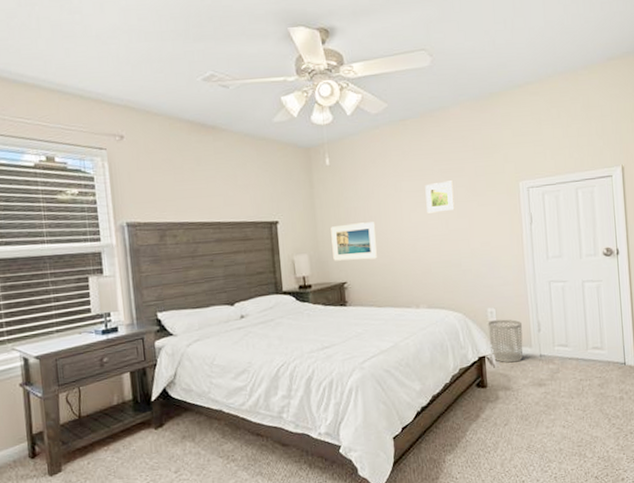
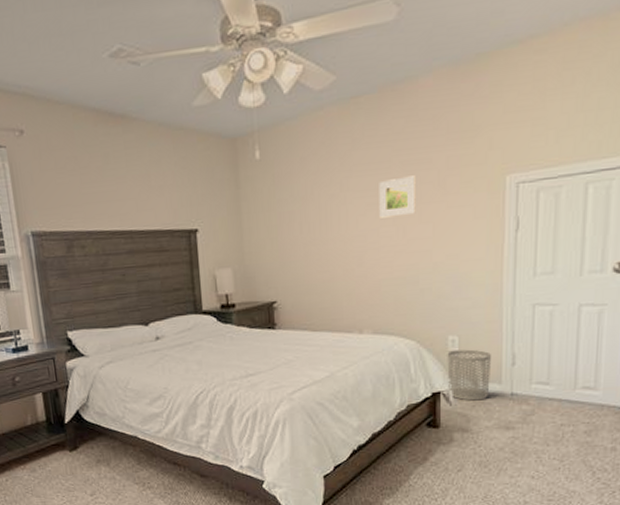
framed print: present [331,222,378,261] -> none [259,229,315,277]

